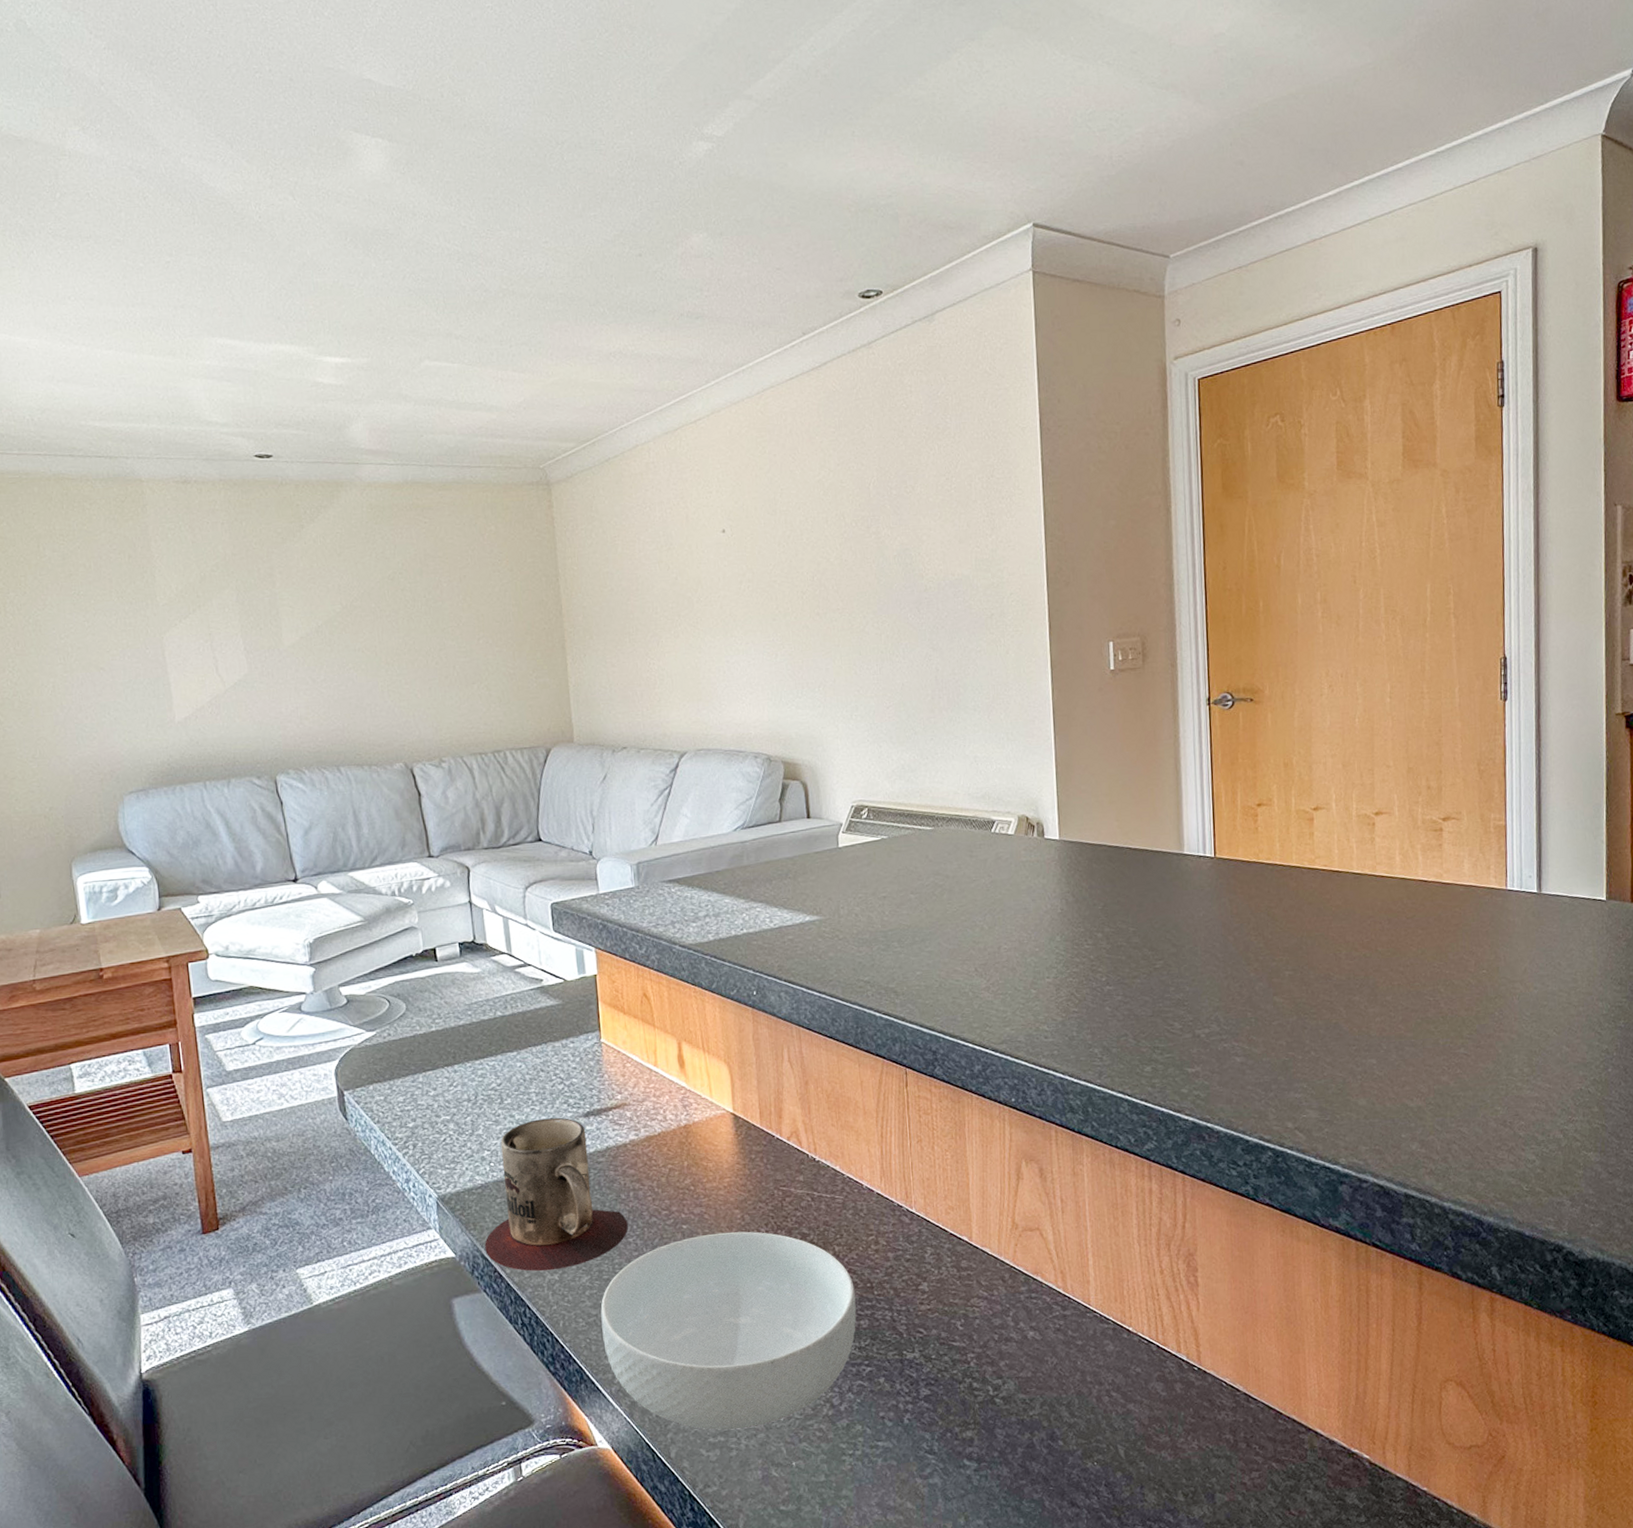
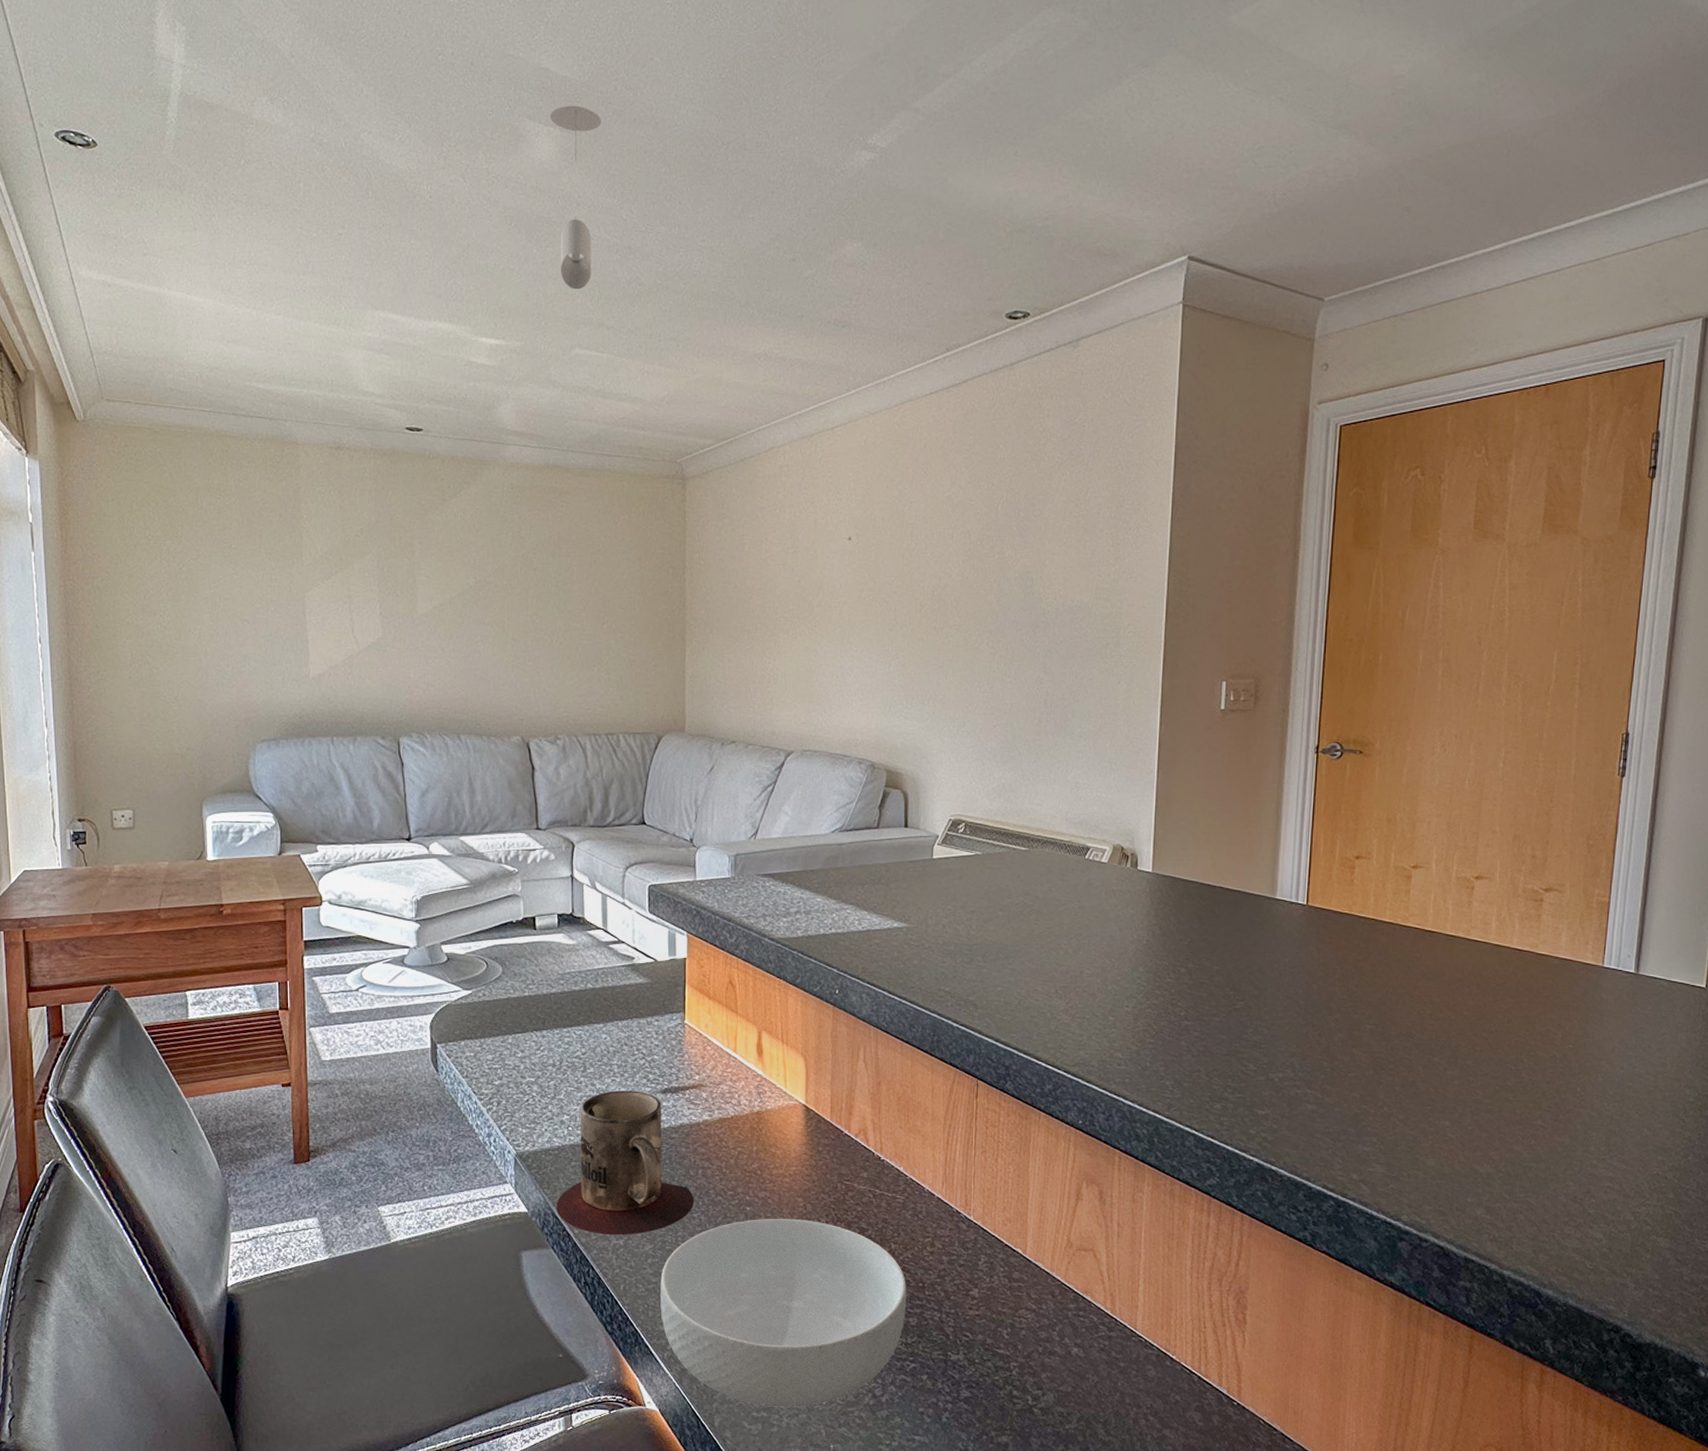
pendant light: none [377,114,435,301] -> present [550,105,602,290]

